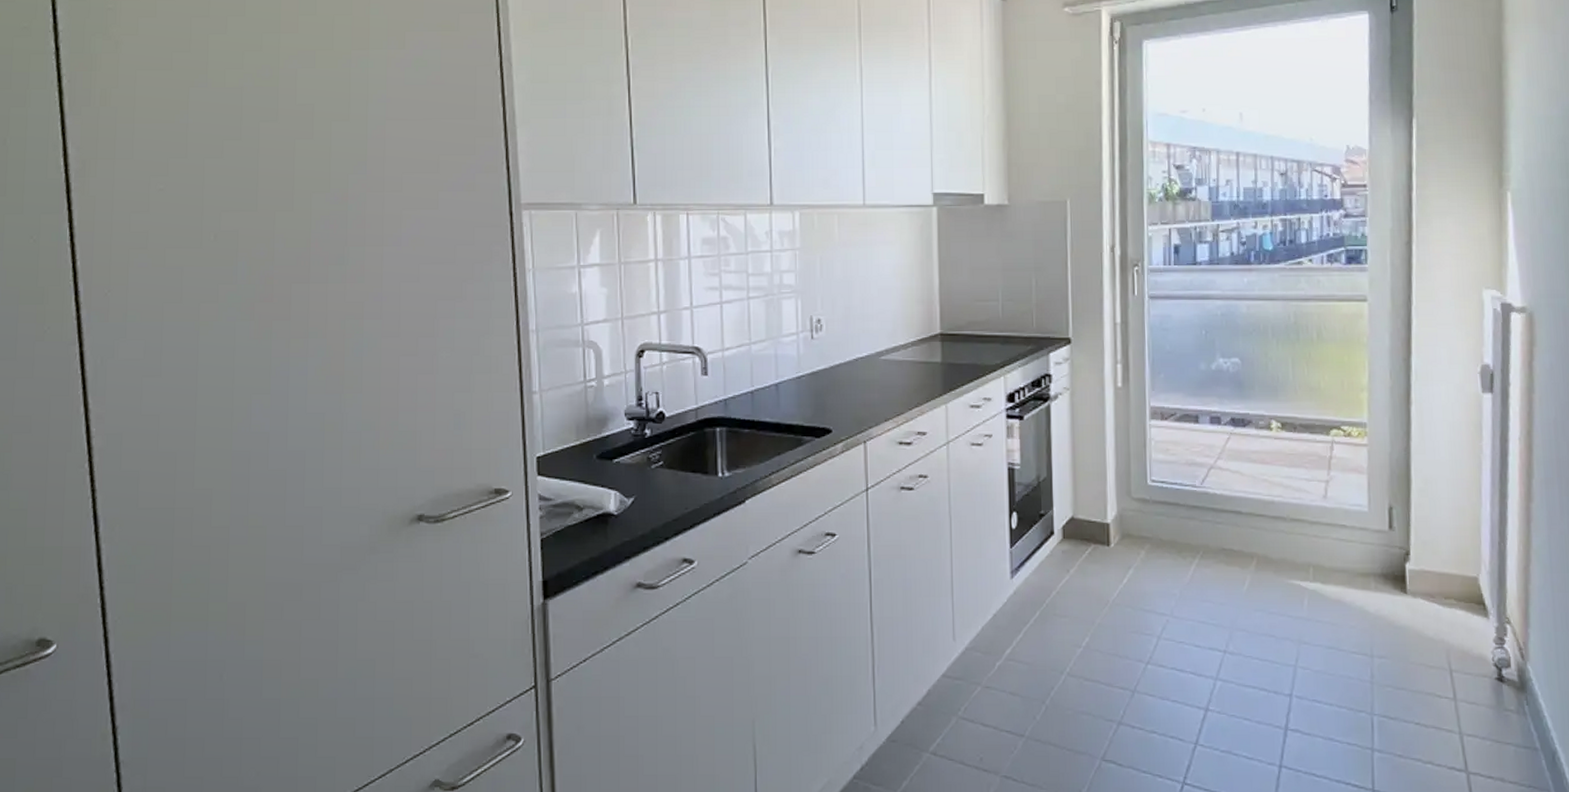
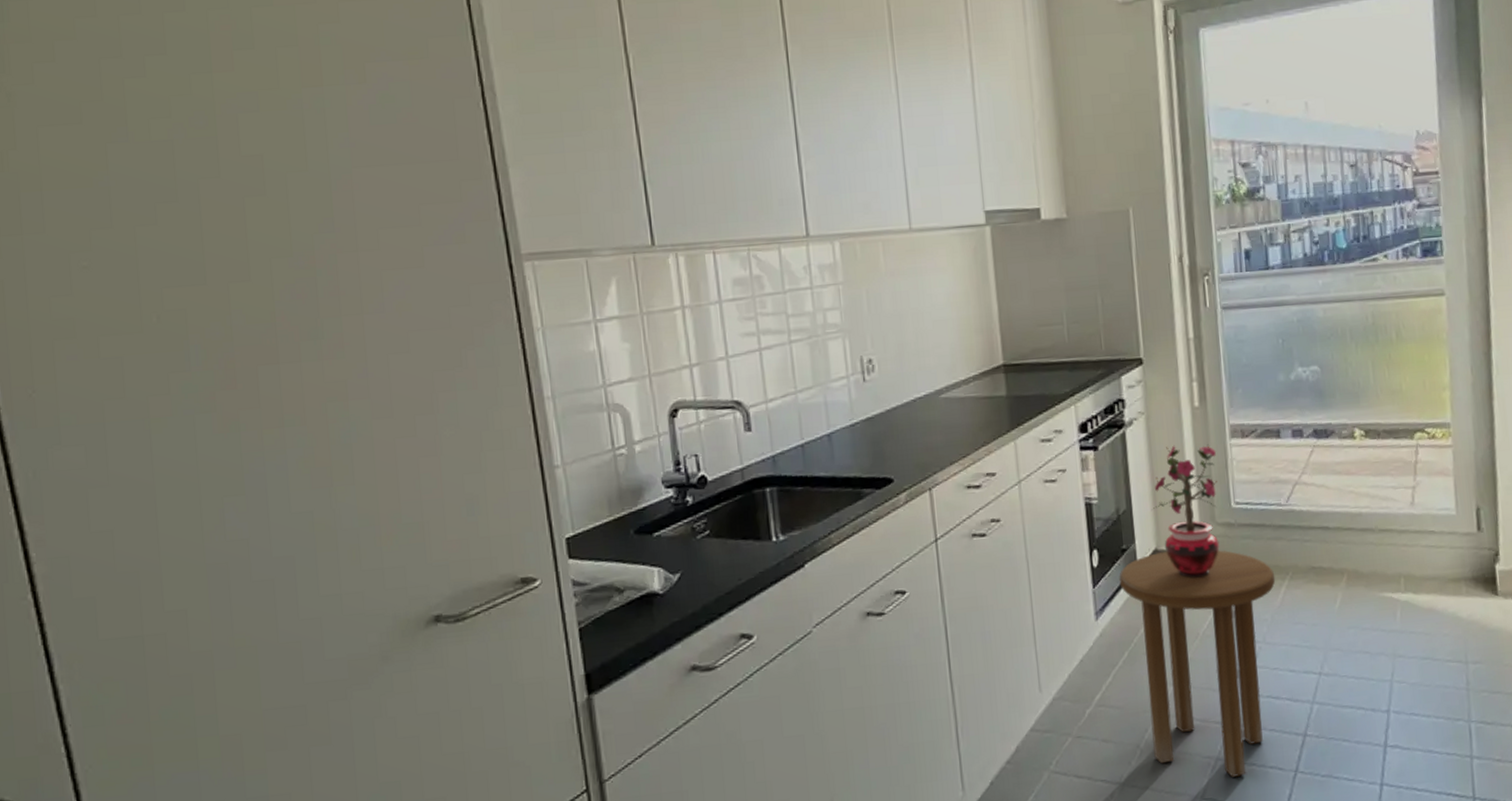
side table: none [1035,521,1186,742] -> present [1119,550,1276,777]
potted plant: none [1070,421,1135,548] -> present [1151,444,1220,578]

